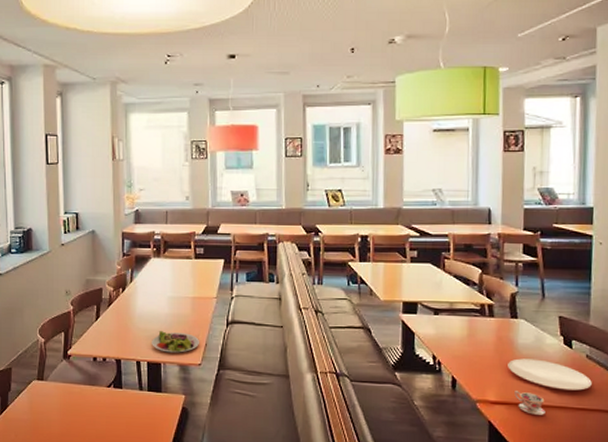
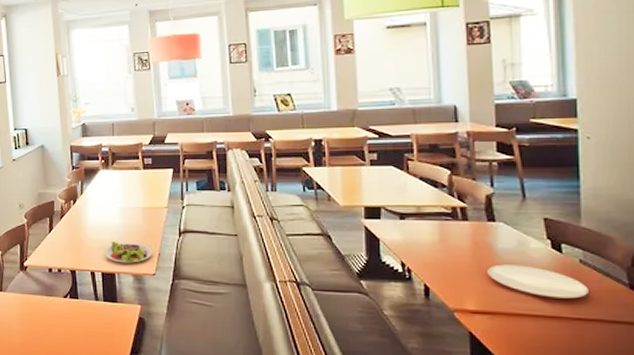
teacup: present [514,391,546,415] -> none [497,299,535,326]

